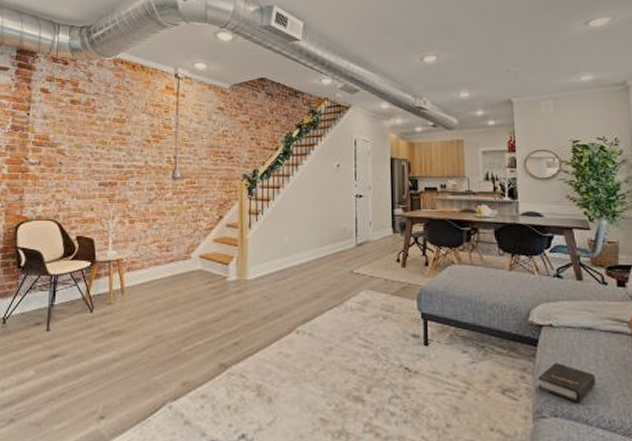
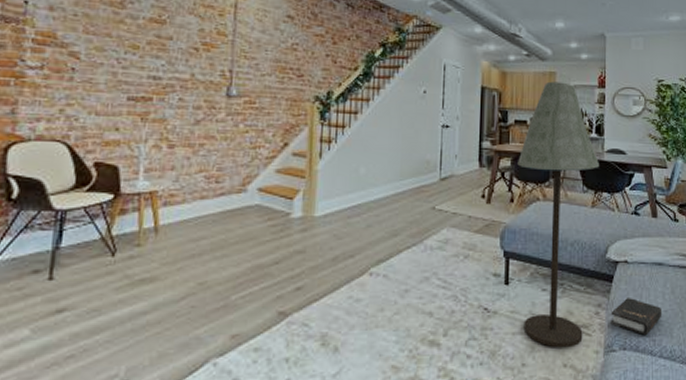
floor lamp: none [430,149,514,411] -> present [518,81,599,348]

